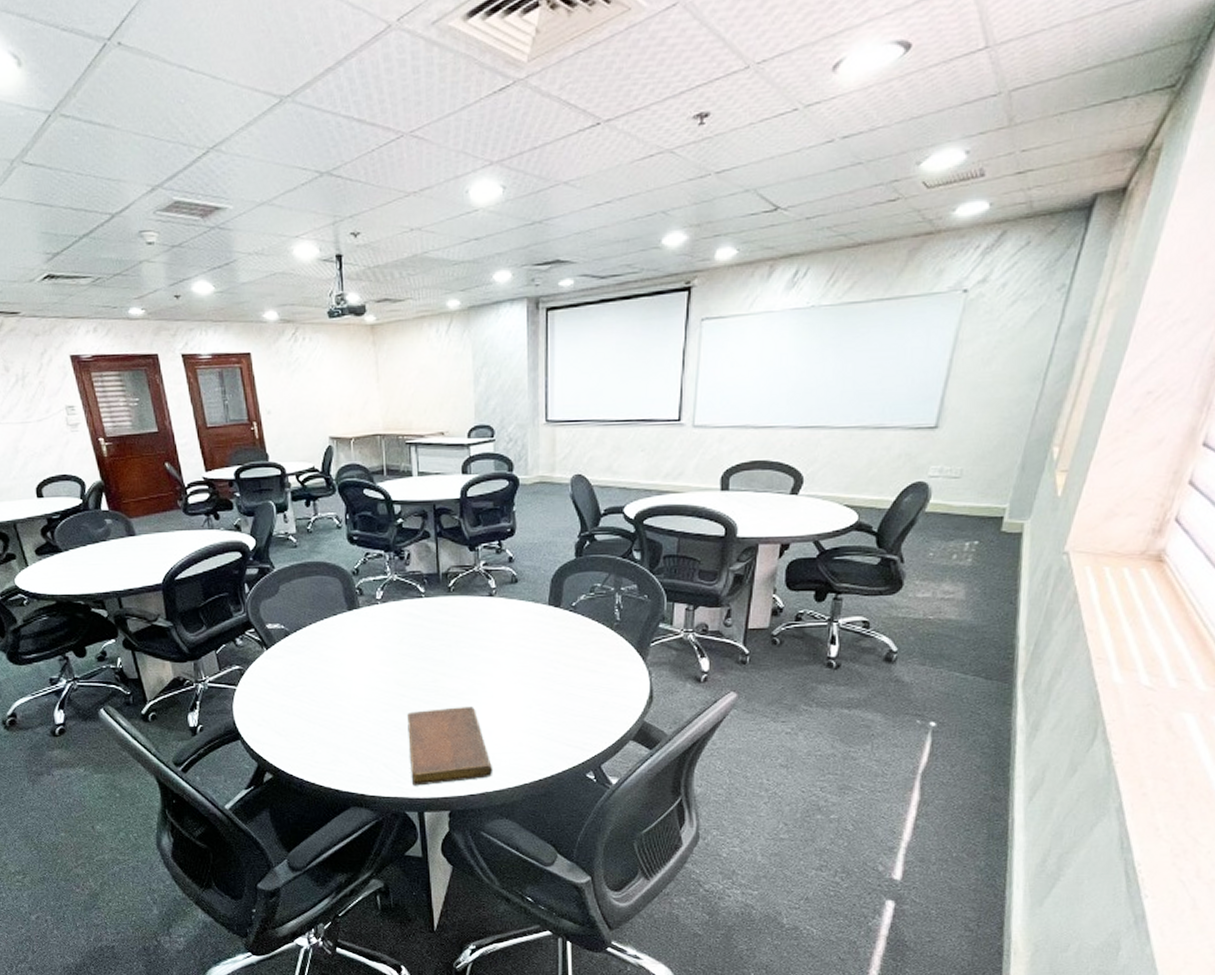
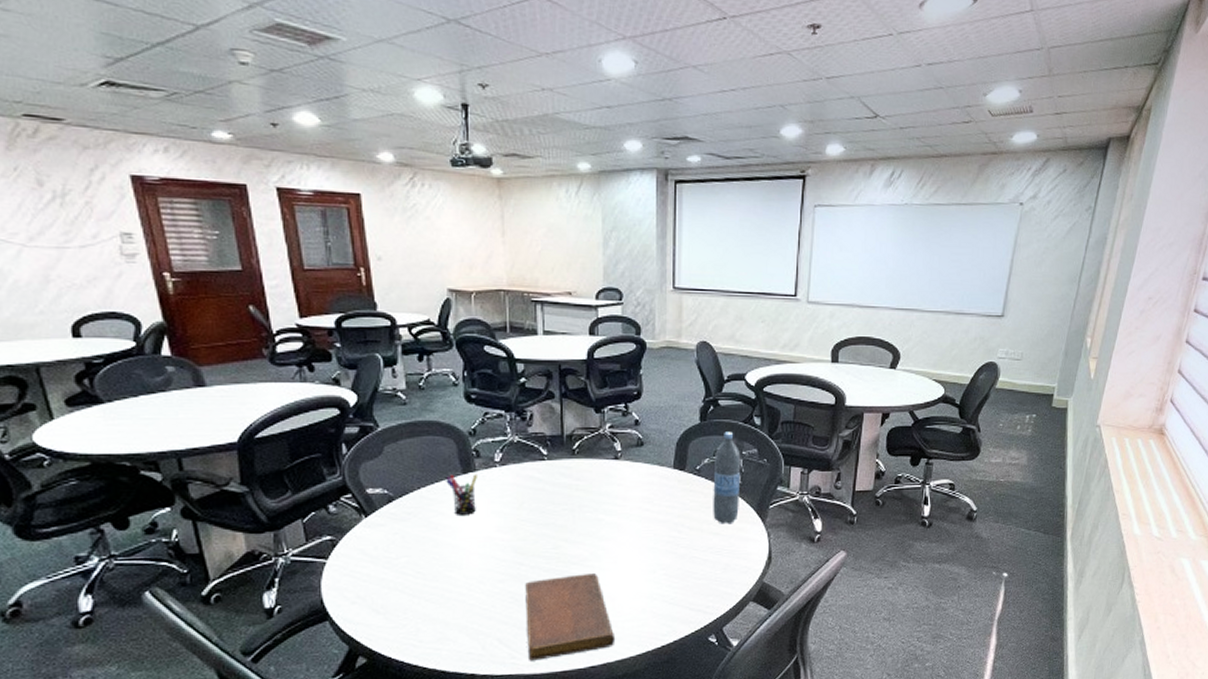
pen holder: none [333,611,361,649] -> present [446,474,477,515]
water bottle: none [590,567,619,662] -> present [713,431,741,525]

